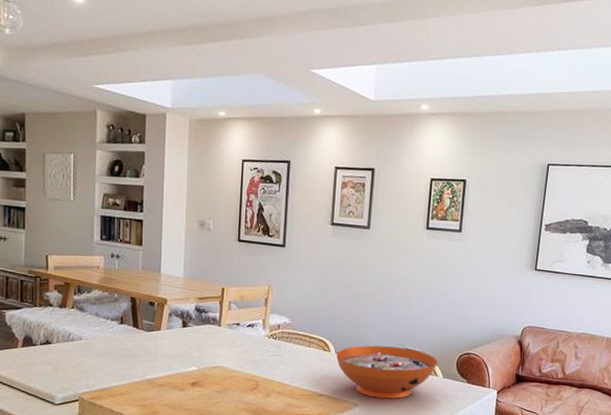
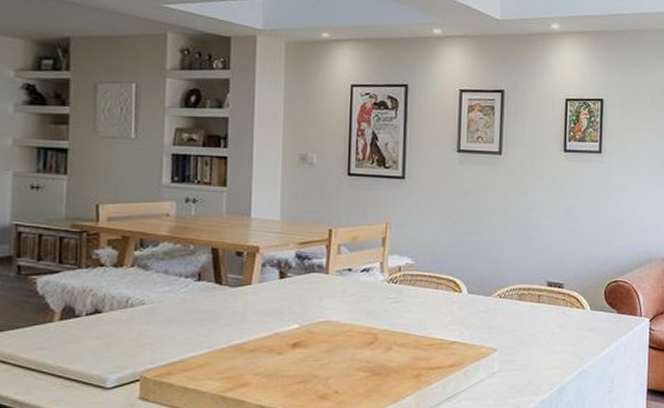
decorative bowl: present [336,345,439,399] -> none [469,280,585,339]

